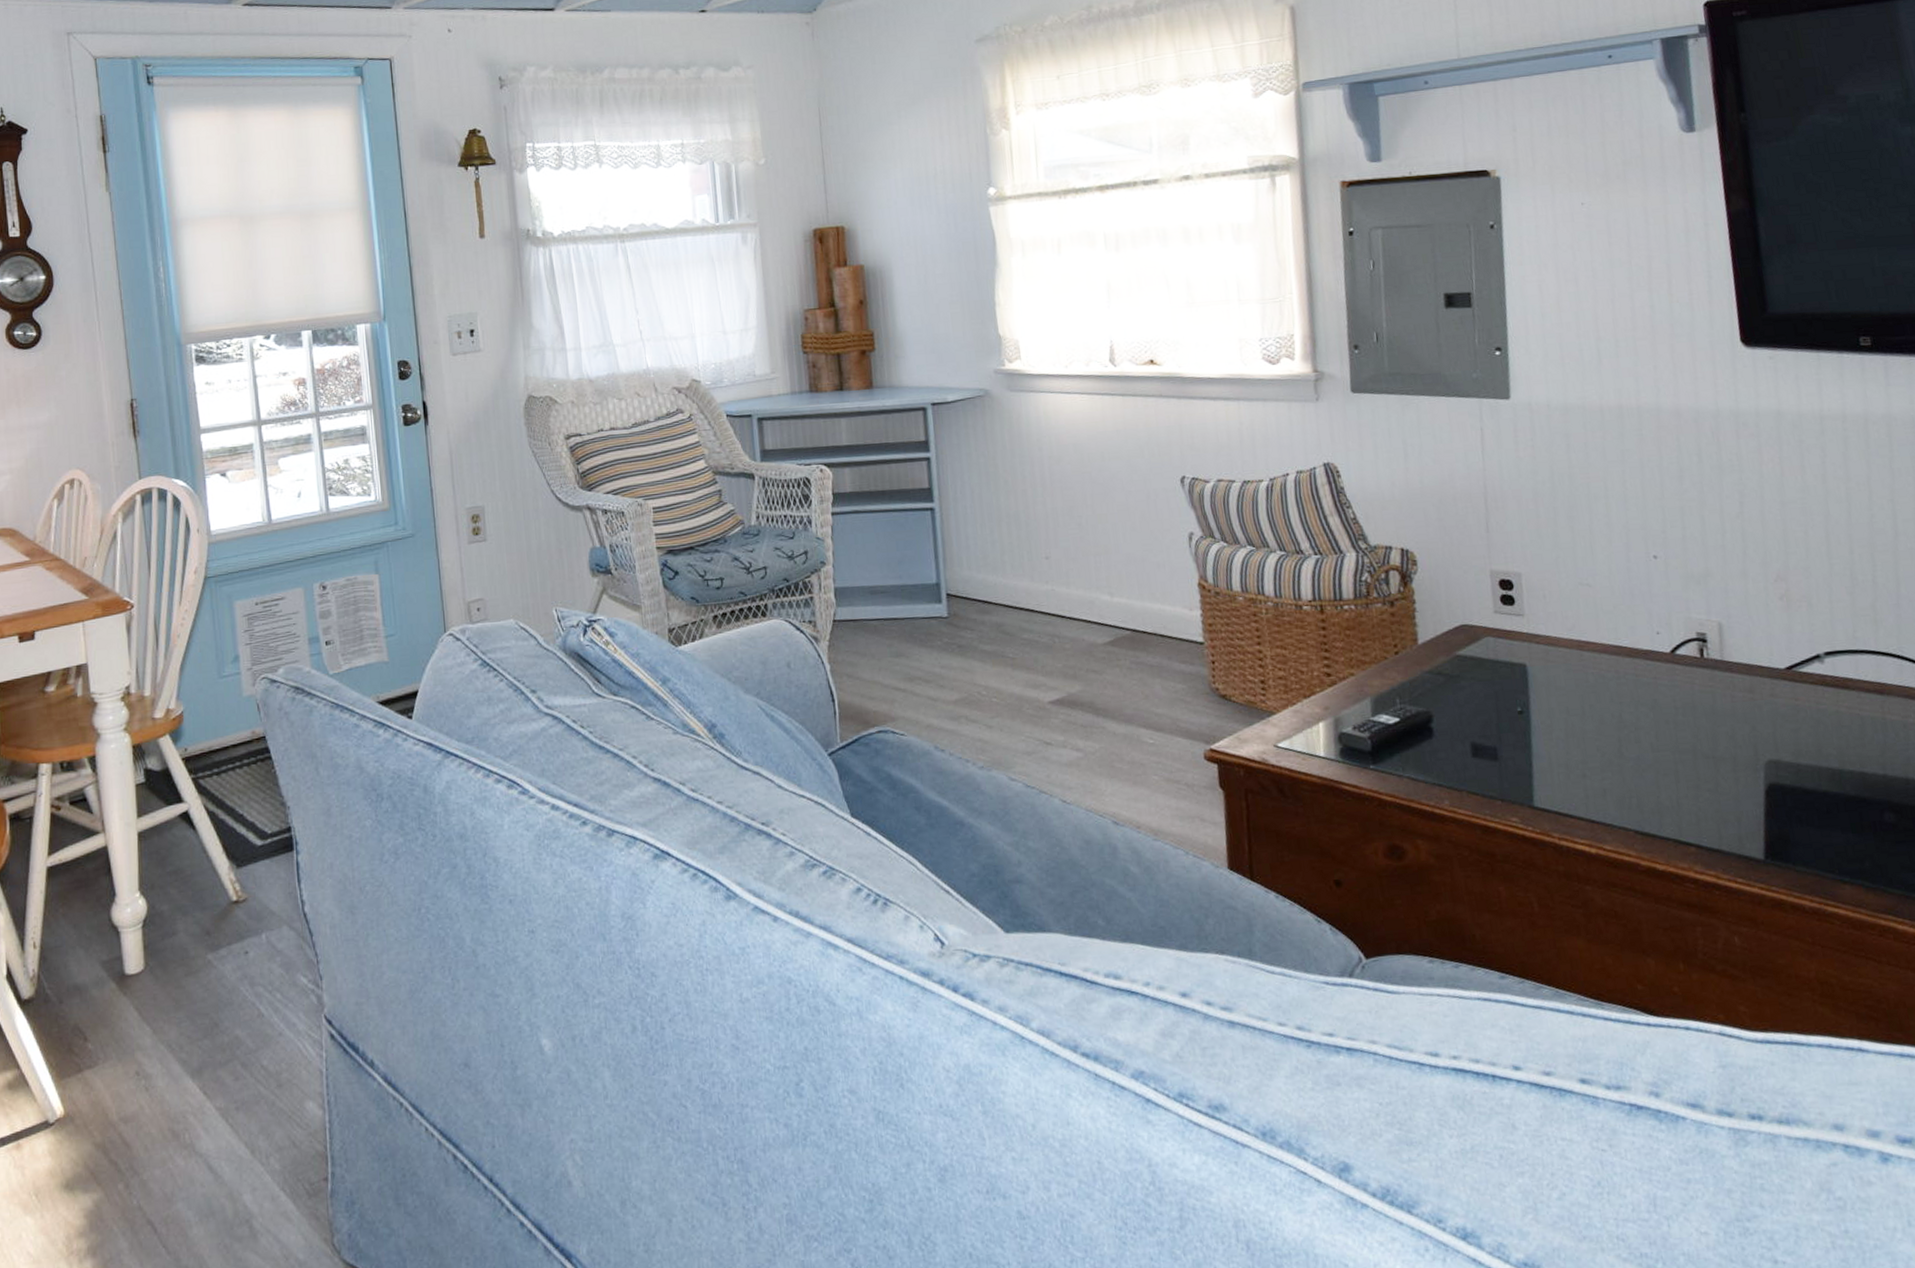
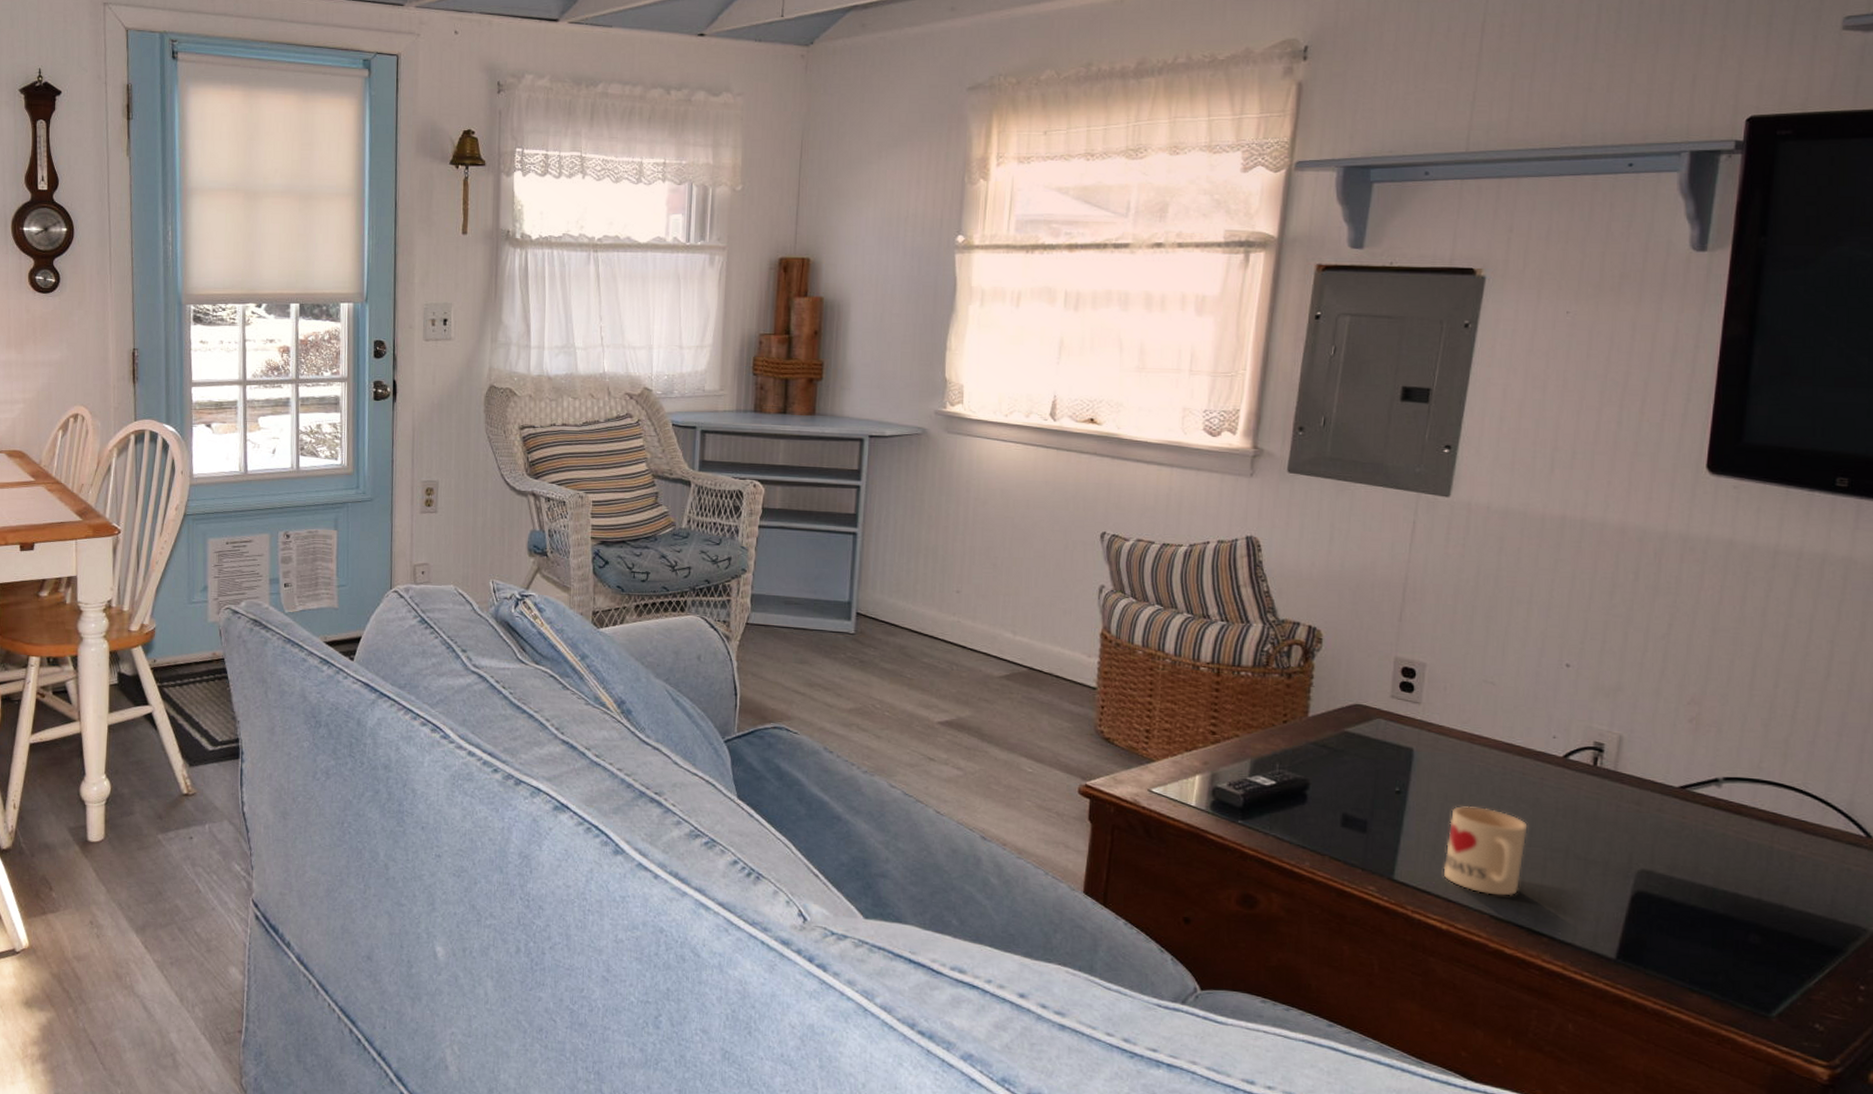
mug: none [1575,716,1657,810] -> present [1443,805,1528,896]

